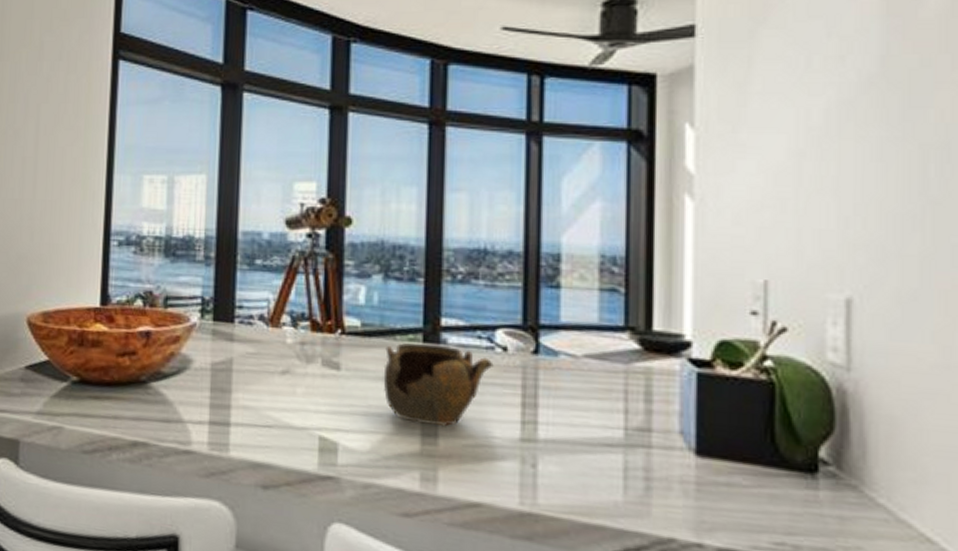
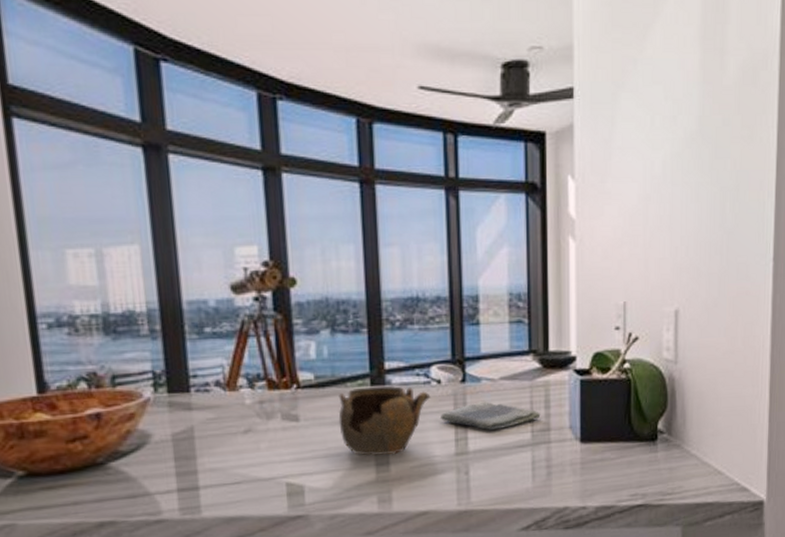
dish towel: none [504,379,639,419] -> present [441,400,541,431]

